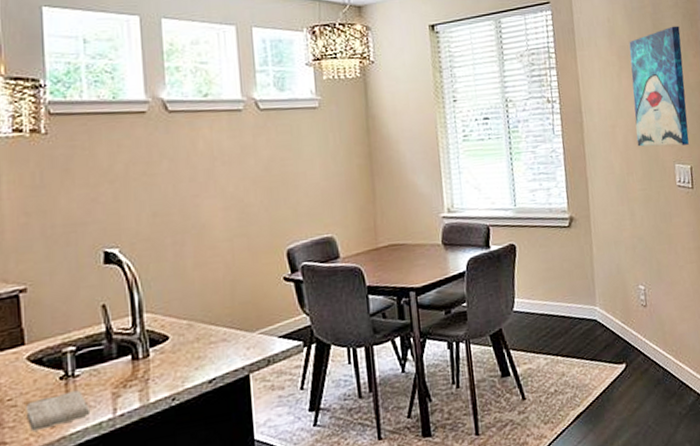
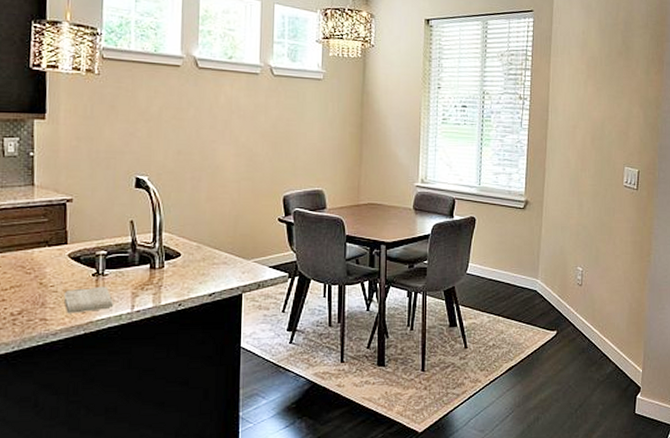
wall art: present [629,26,689,147] -> none [593,44,646,151]

